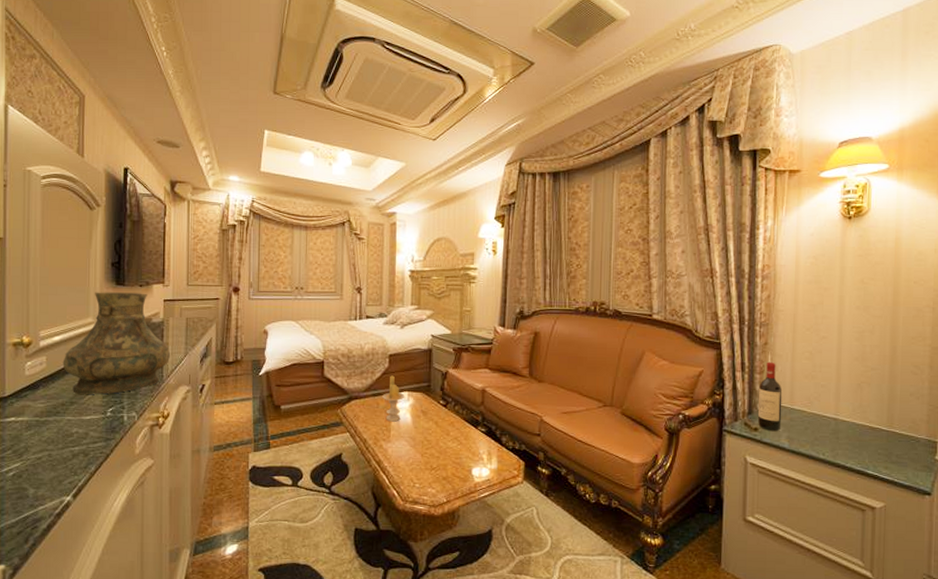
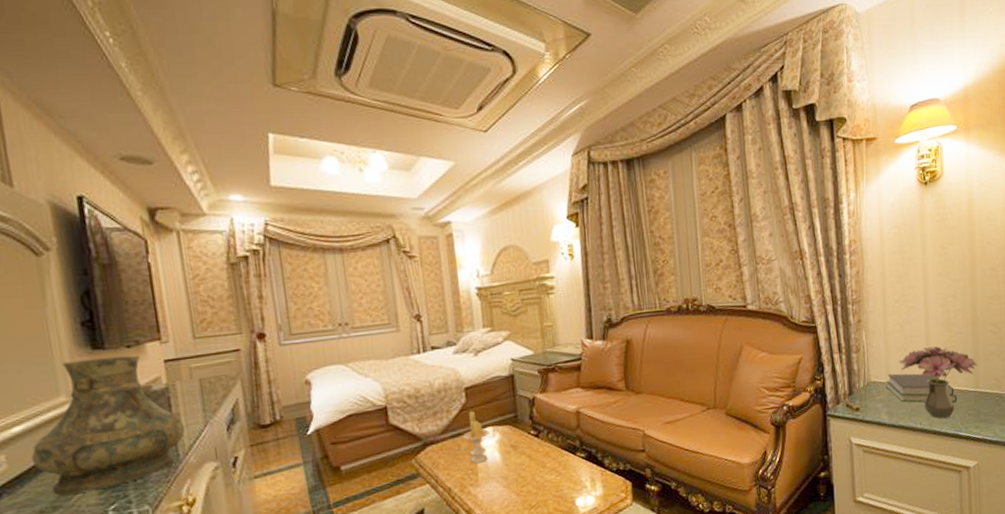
wine bottle: present [758,361,783,432] -> none [857,339,881,409]
book: none [788,400,867,438] -> present [885,373,958,403]
flower arrangement: none [805,378,893,454] -> present [899,346,978,419]

